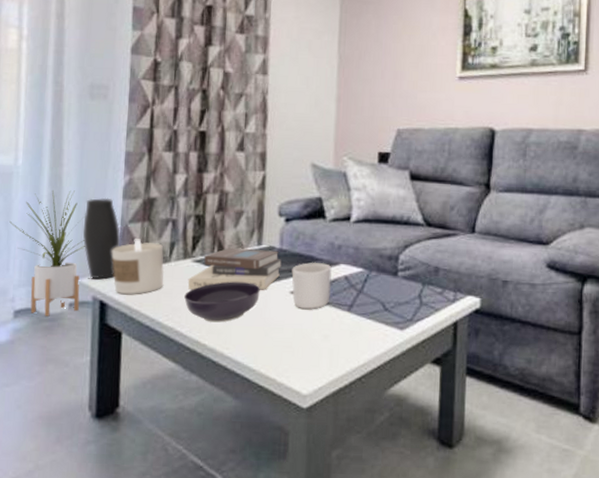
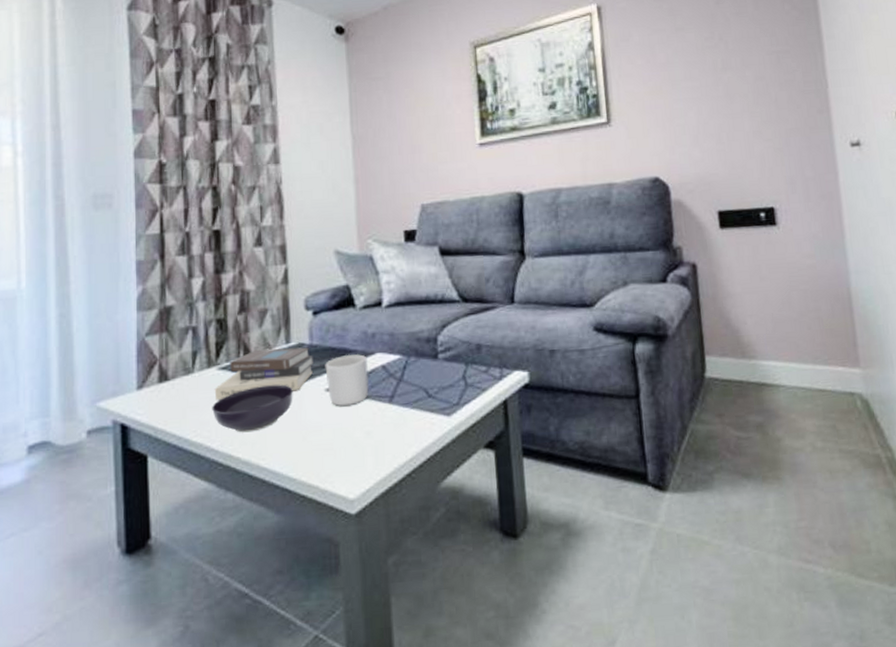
house plant: present [9,190,85,316] -> none [16,308,100,448]
vase: present [83,197,121,280] -> none [96,312,138,402]
candle: present [111,239,164,295] -> none [130,352,189,414]

